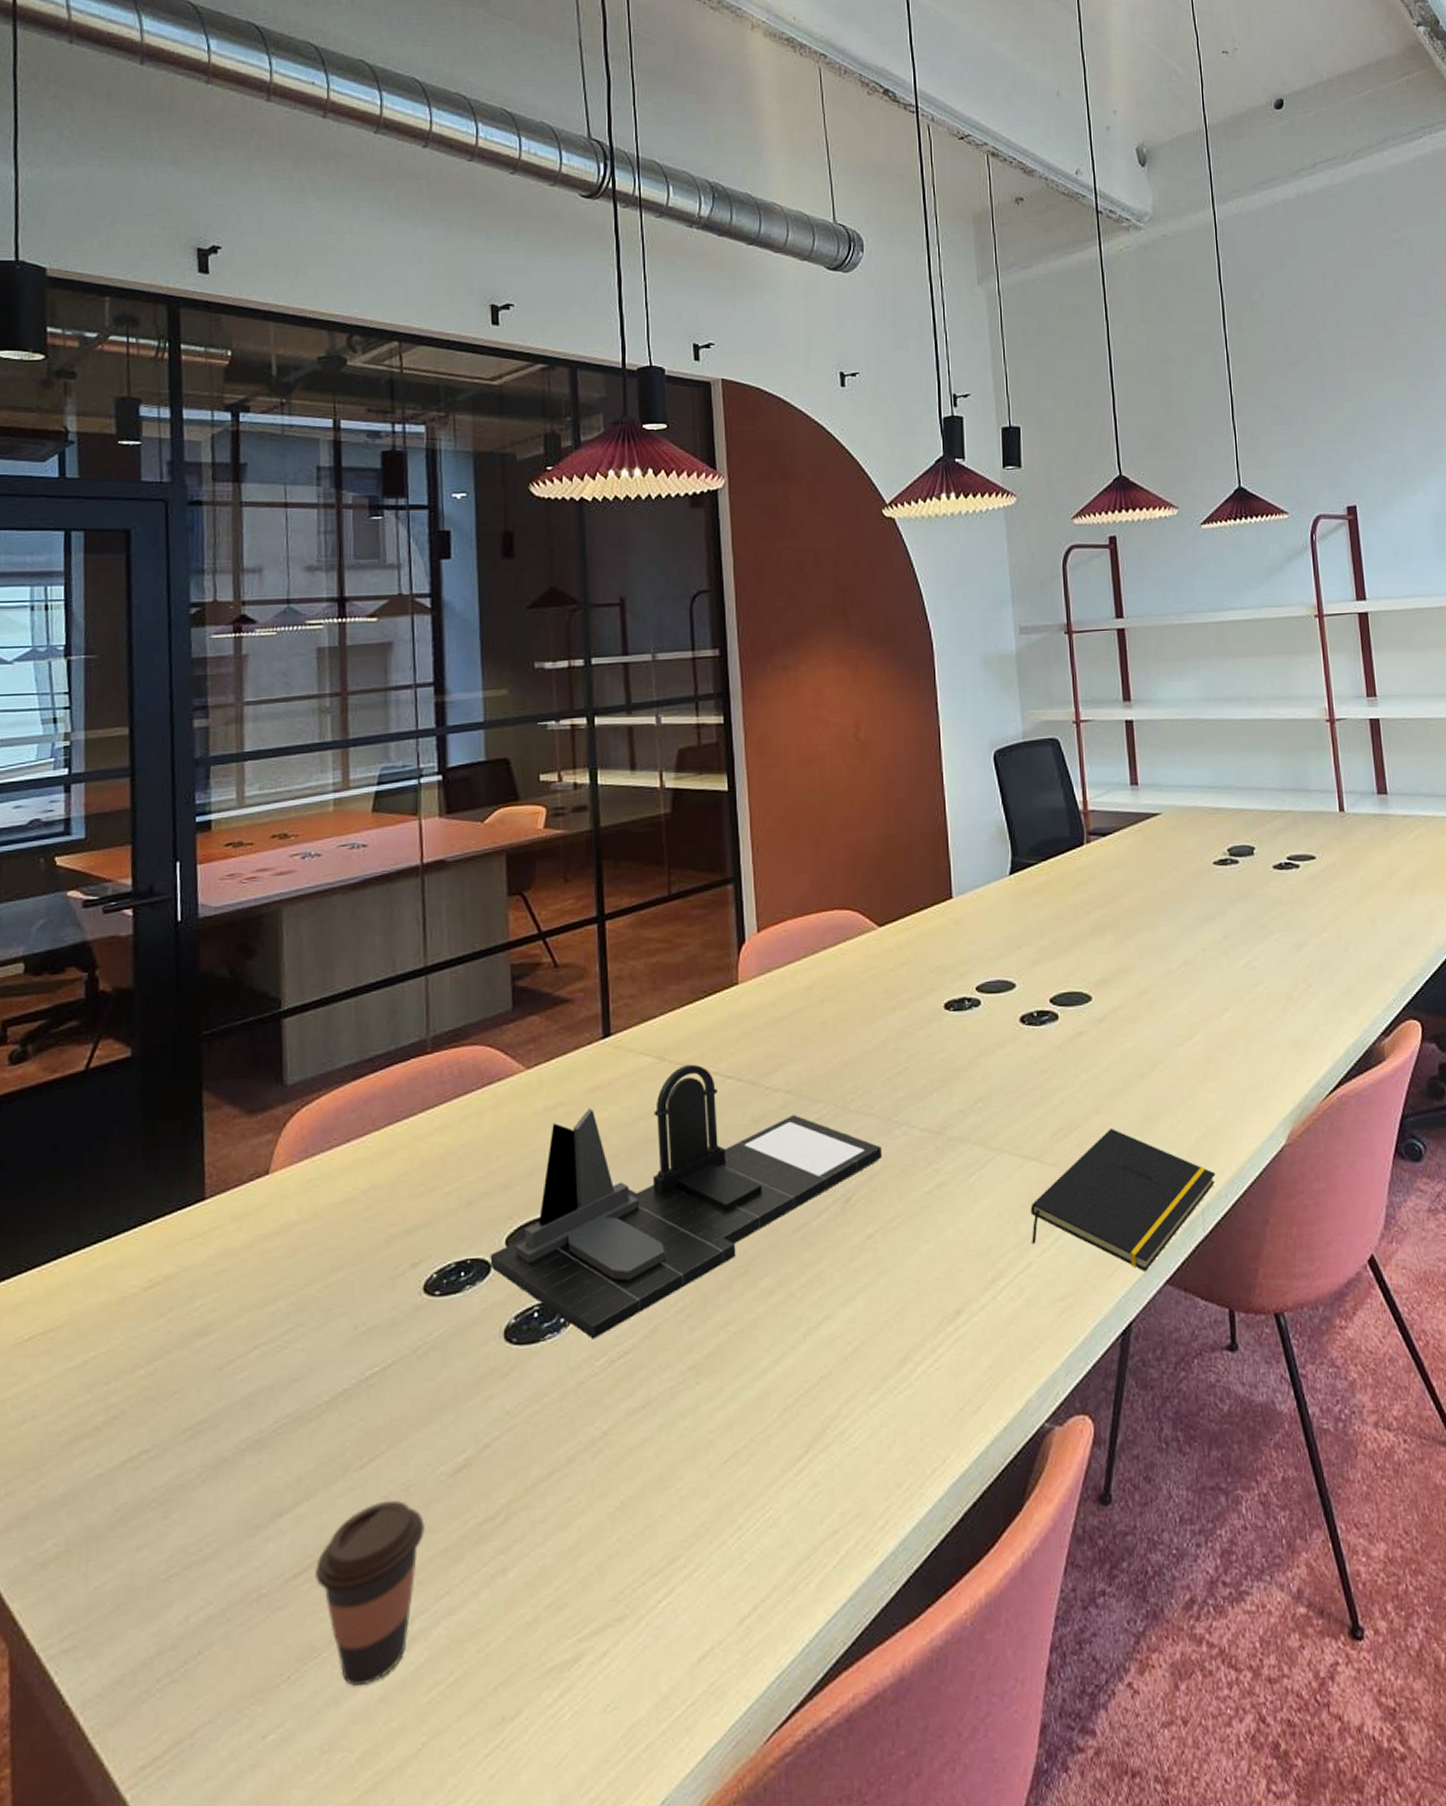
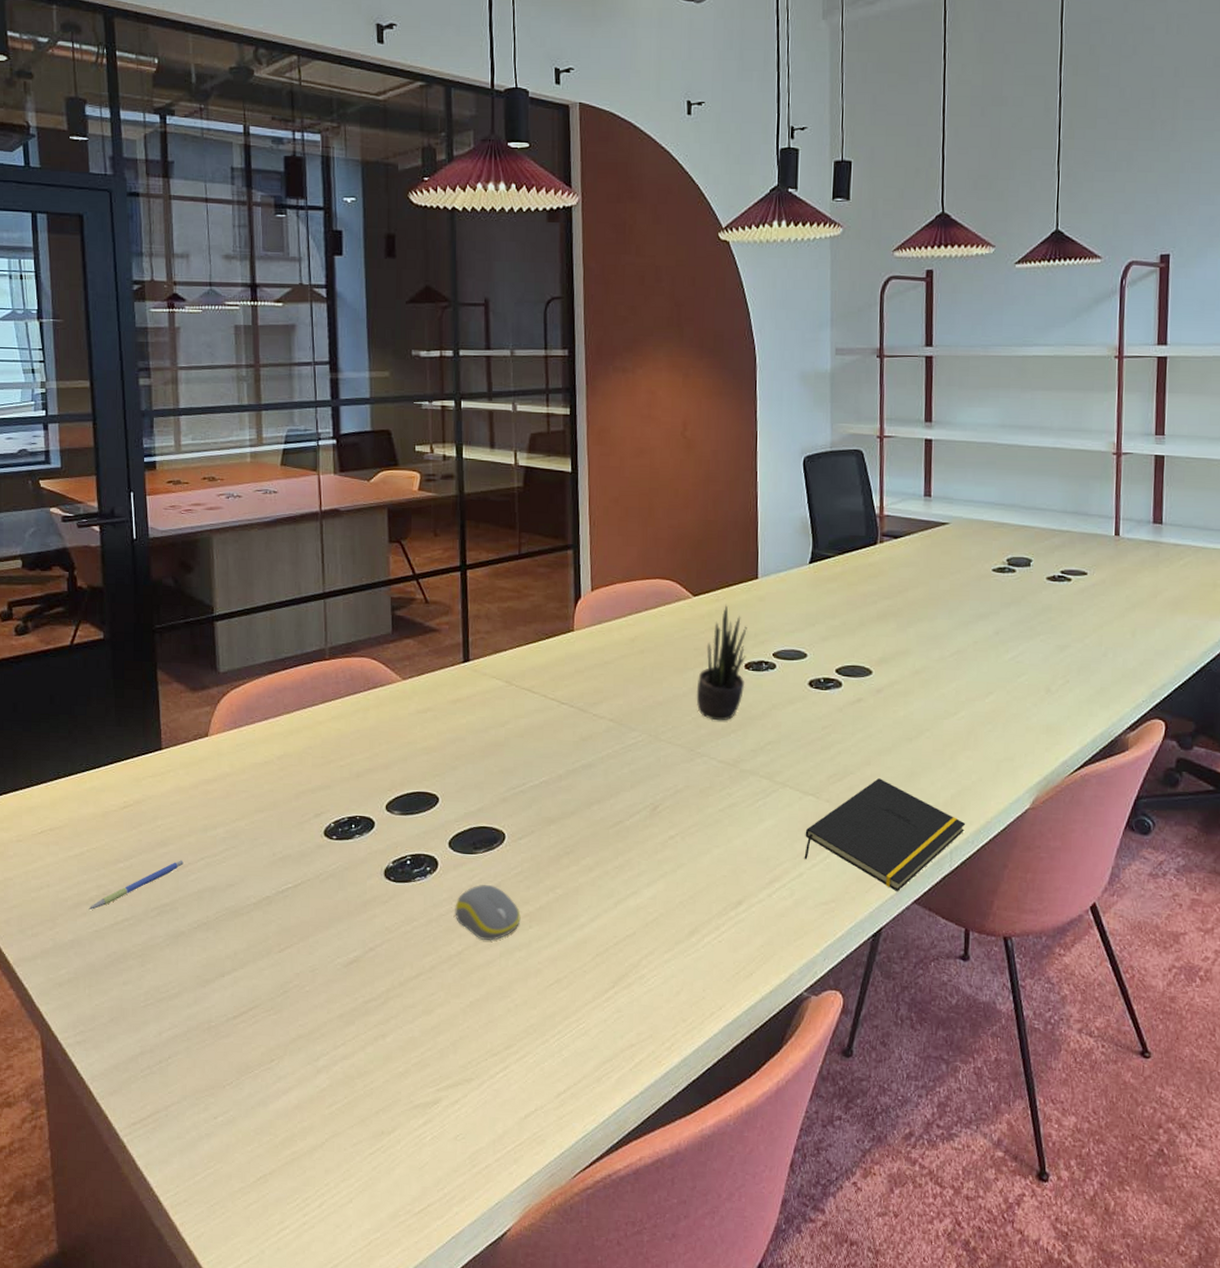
pen: none [91,1353,230,1444] -> present [89,860,184,910]
coffee cup: present [314,1500,426,1687] -> none [247,976,327,1096]
desk organizer: present [490,1064,882,1340] -> none [374,690,685,886]
computer mouse: none [598,1331,684,1411] -> present [455,884,521,941]
potted plant: none [889,932,946,1079] -> present [696,604,747,721]

